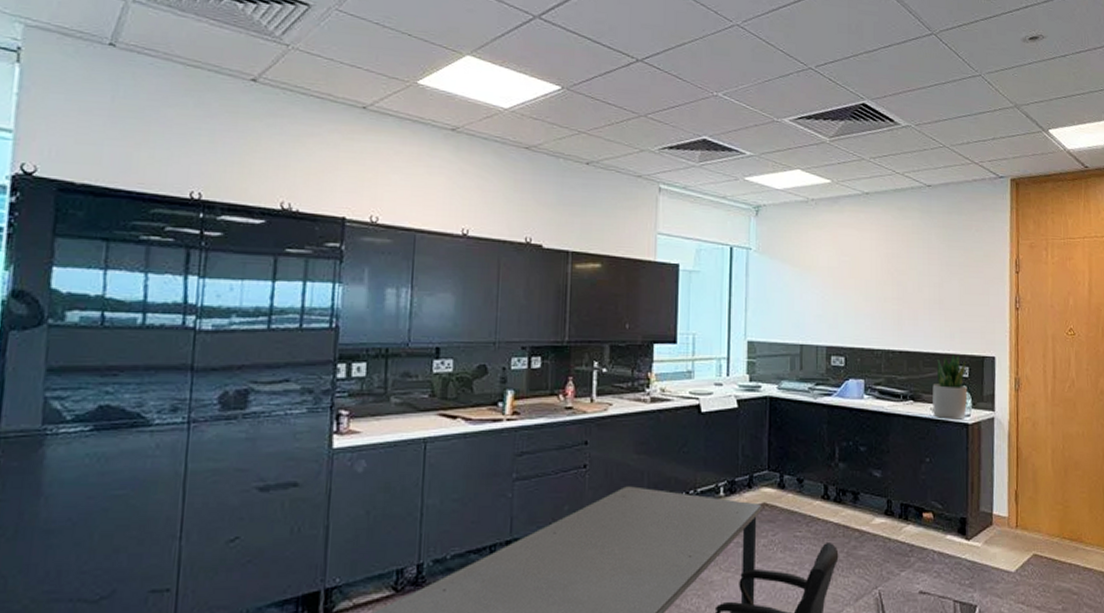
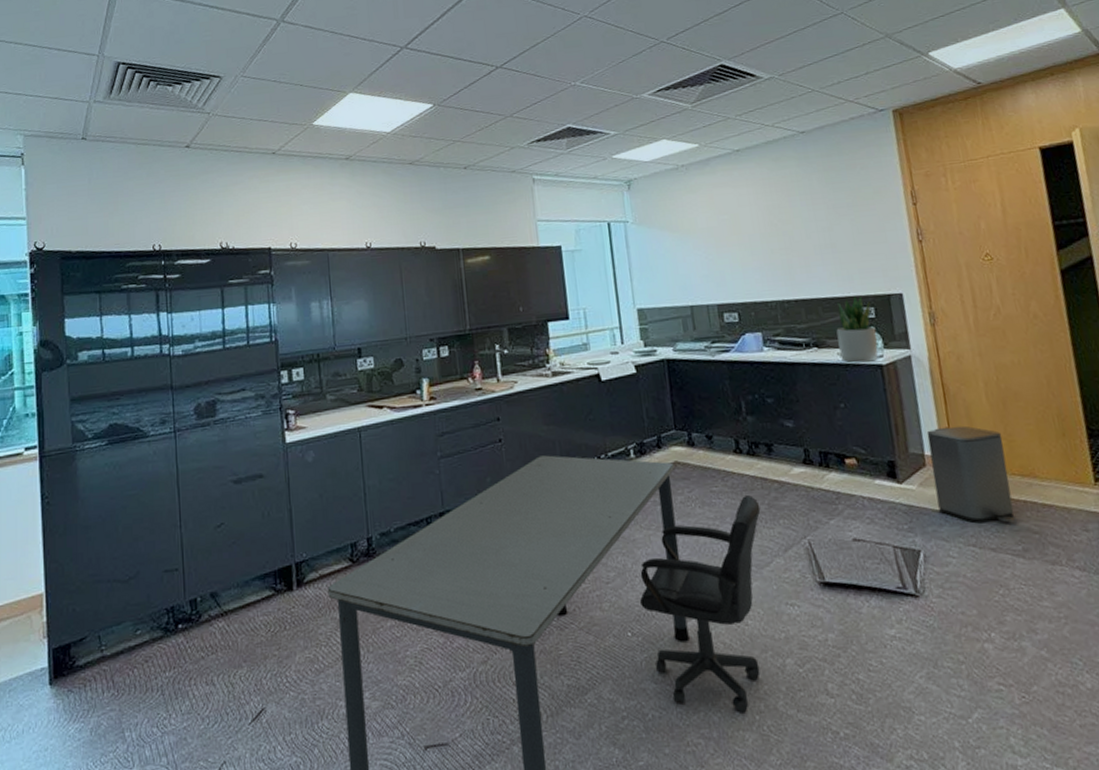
pedal bin: none [997,489,1060,583] -> present [927,425,1014,524]

